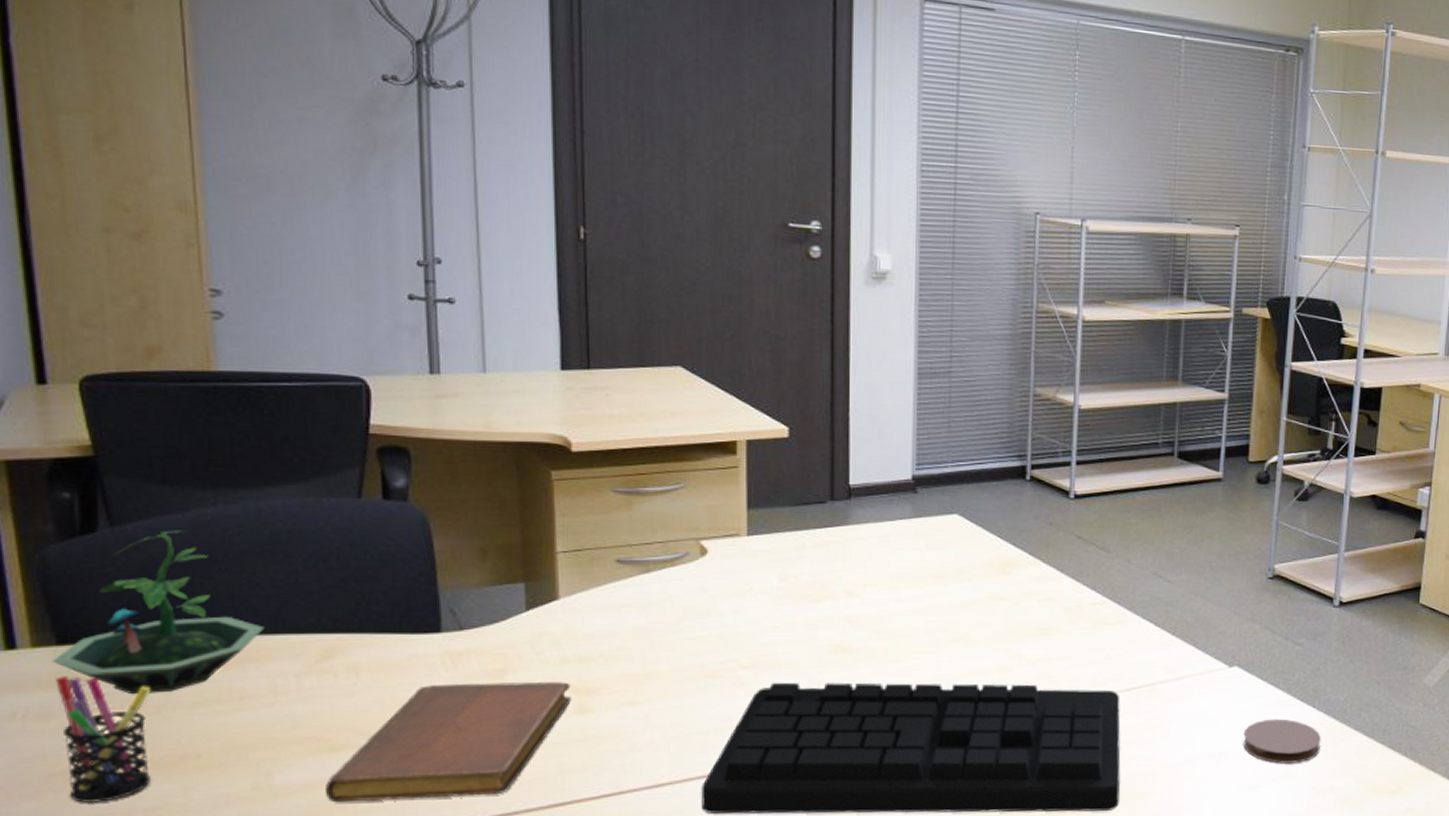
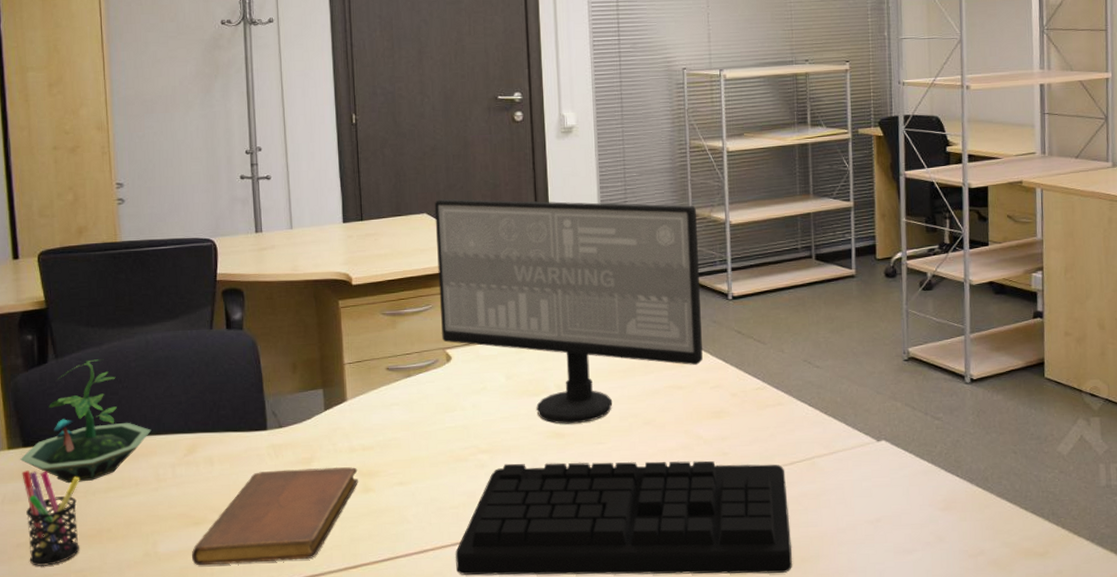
computer monitor: none [693,349,1038,637] -> present [434,198,703,424]
coaster: present [1243,718,1321,764] -> none [896,487,968,529]

